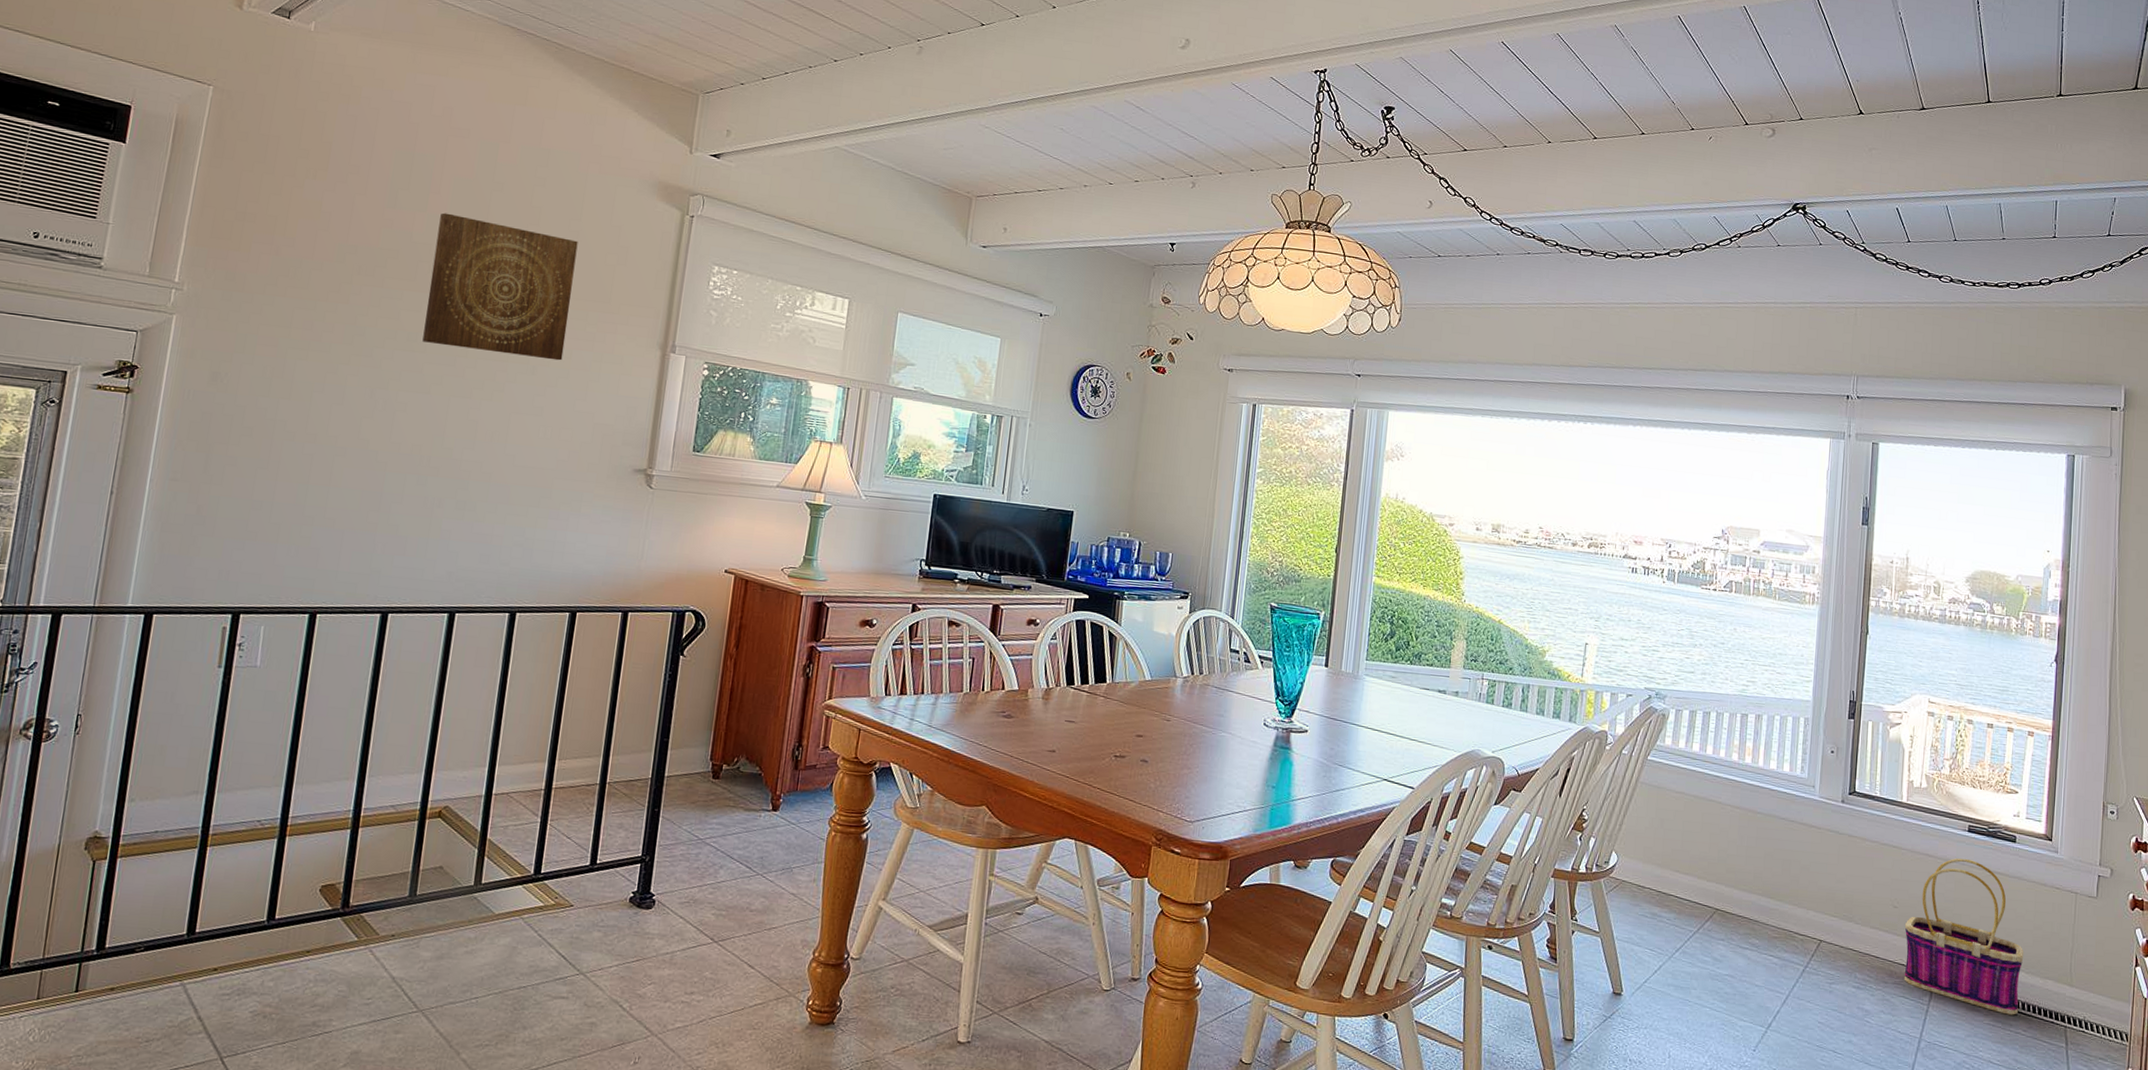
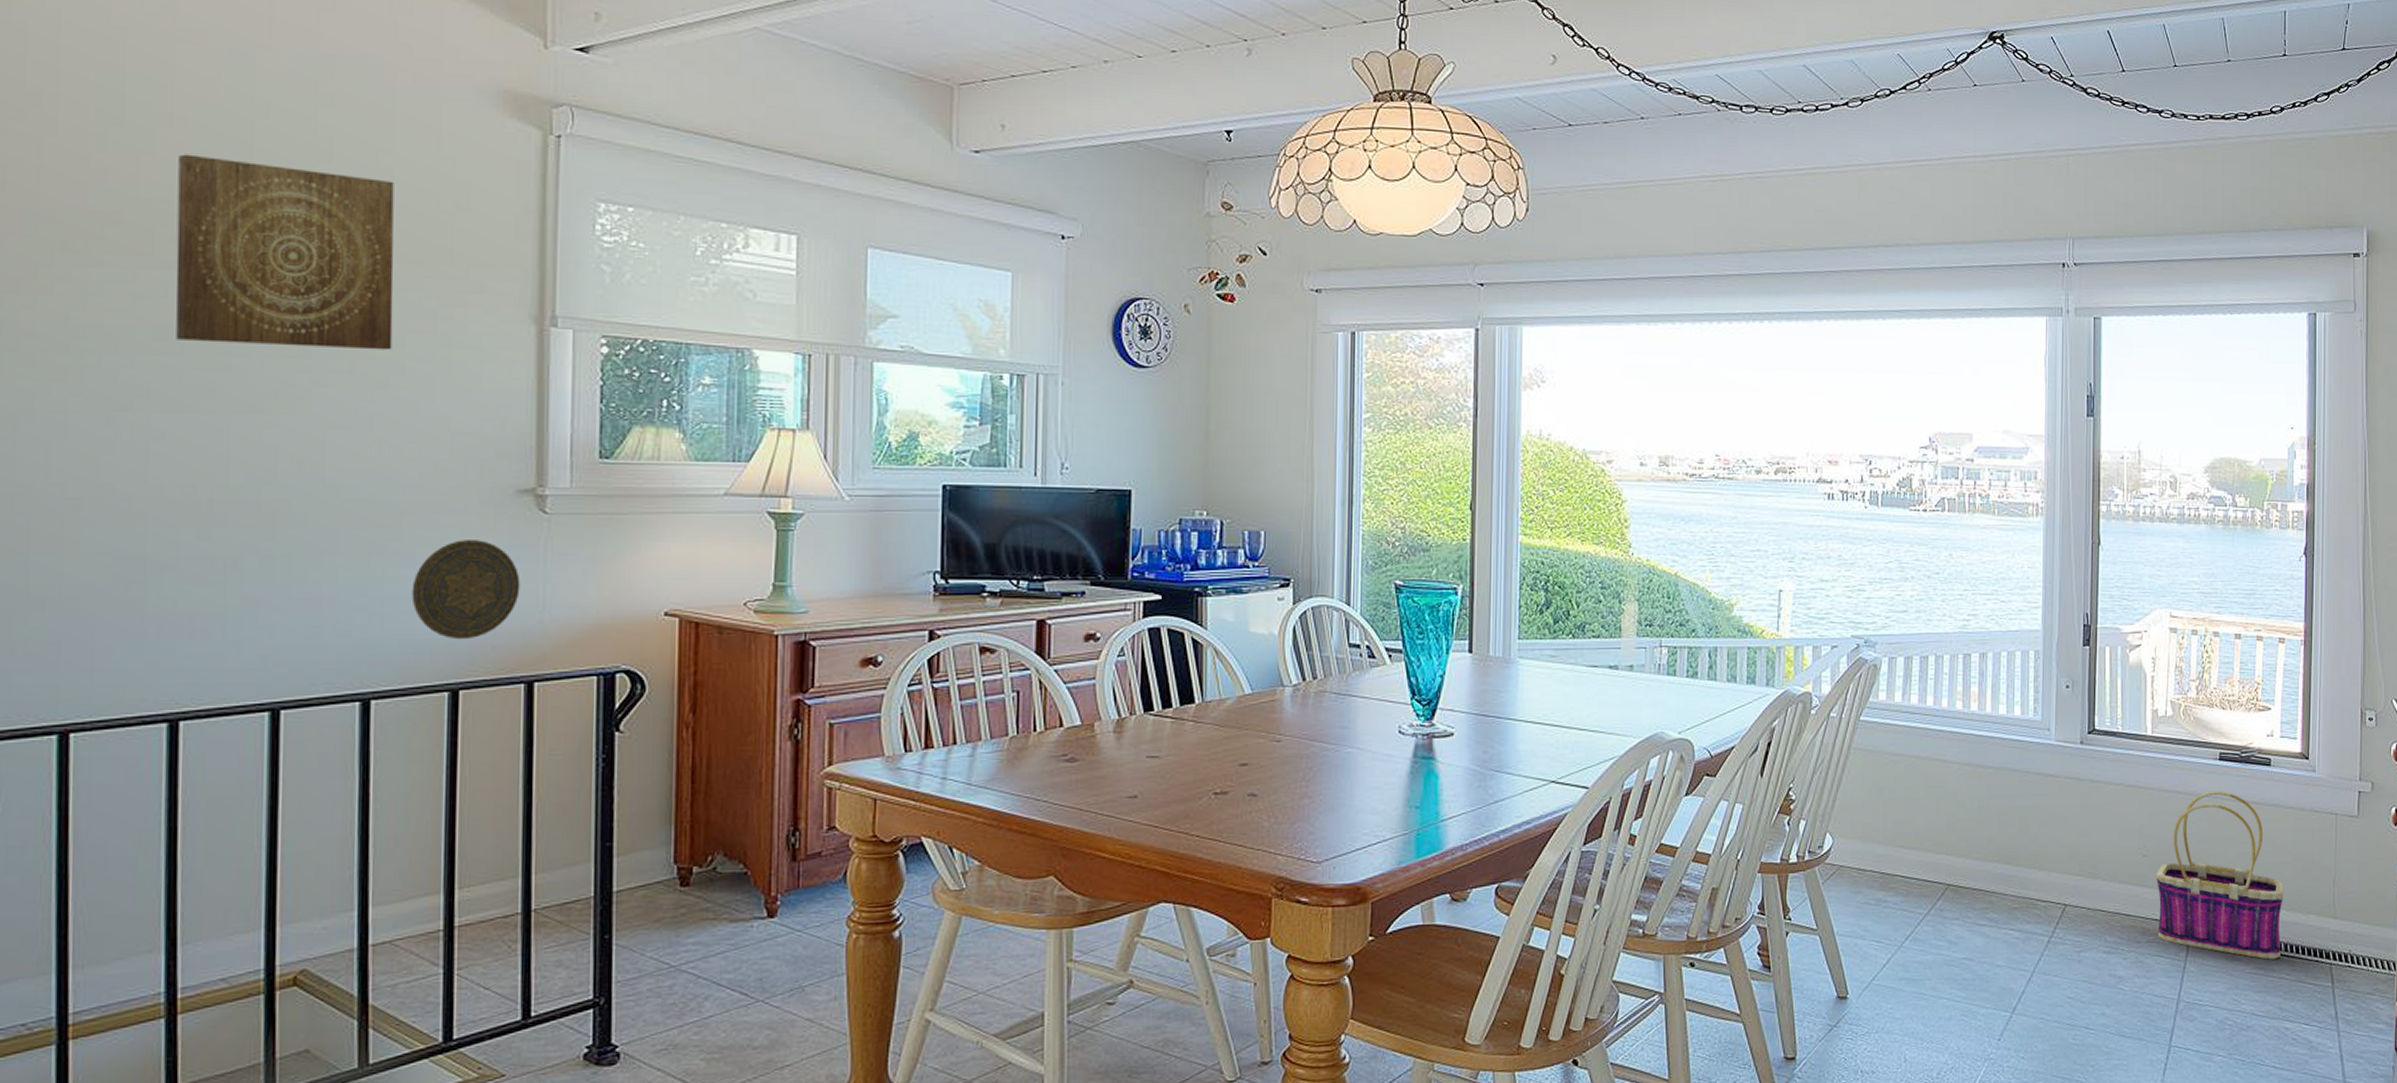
decorative plate: none [552,502,628,576] -> present [411,540,520,640]

